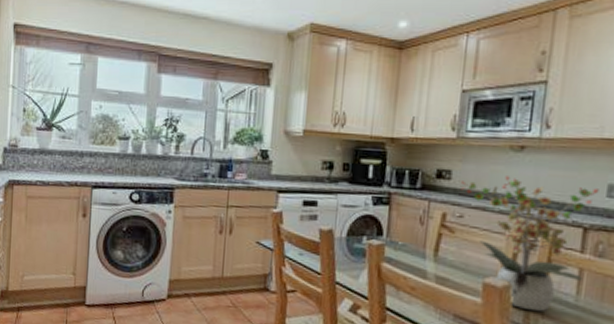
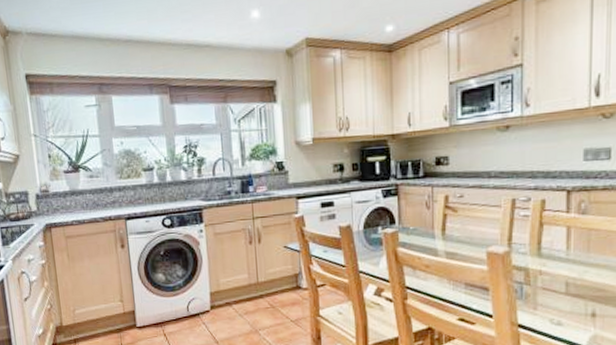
potted plant: present [461,176,599,312] -> none [458,154,577,270]

